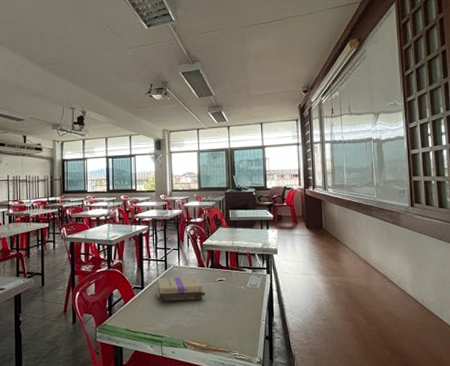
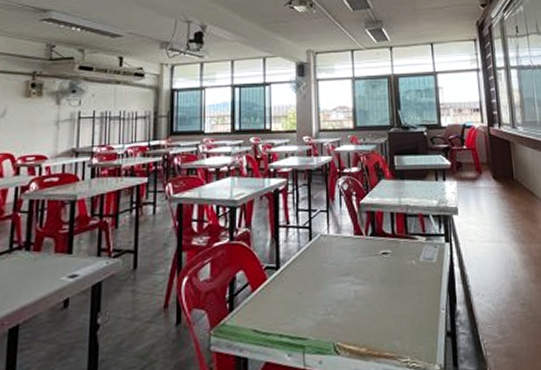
books: present [155,276,205,302] -> none [295,248,364,287]

